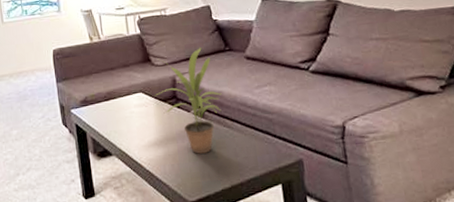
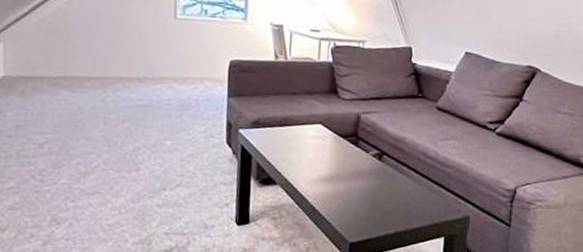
potted plant: present [153,48,222,154] -> none [333,89,405,197]

